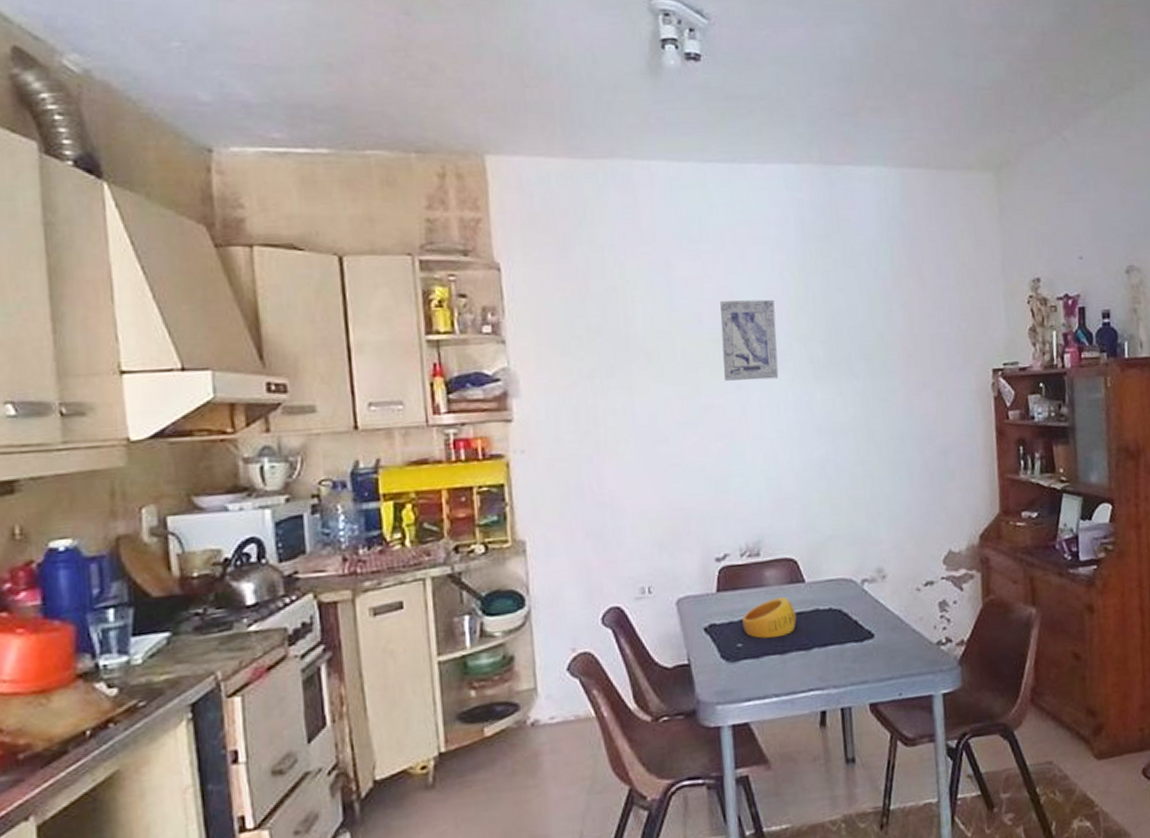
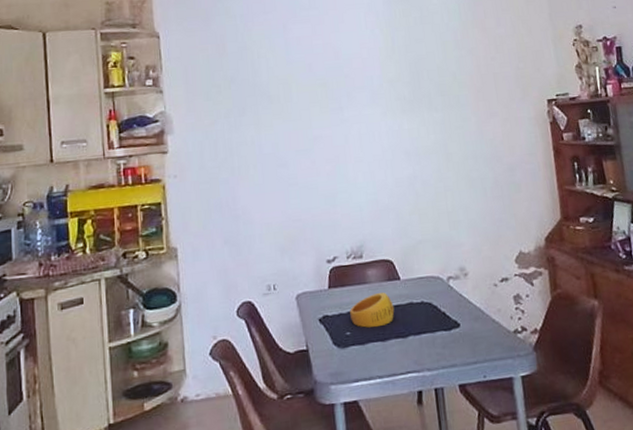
wall art: present [720,299,779,381] -> none [326,51,374,116]

